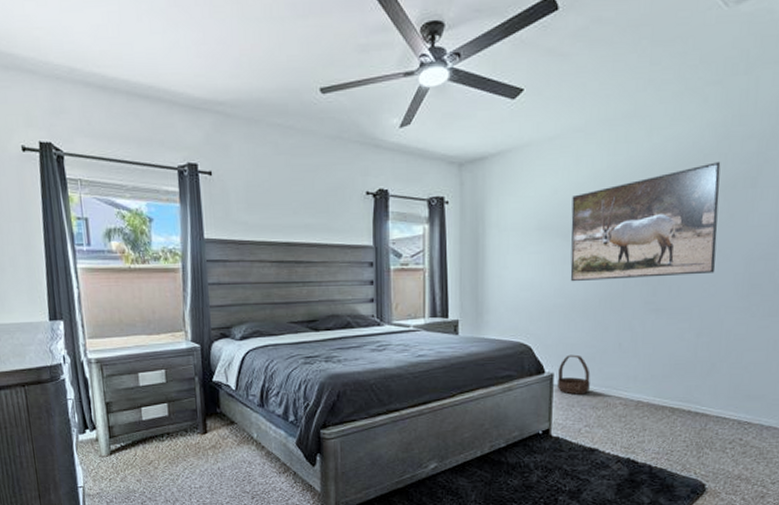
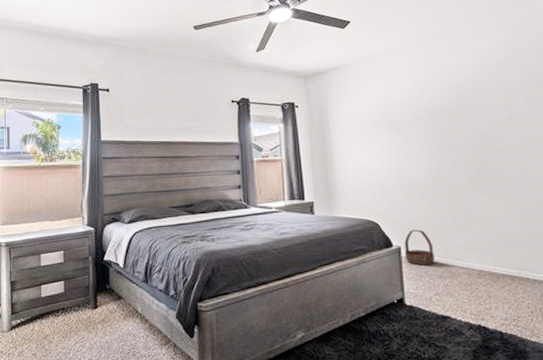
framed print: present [570,162,721,282] -> none [398,69,527,167]

